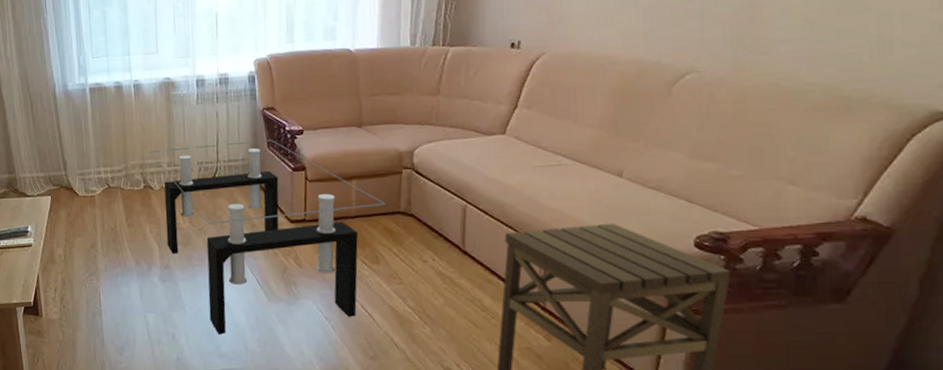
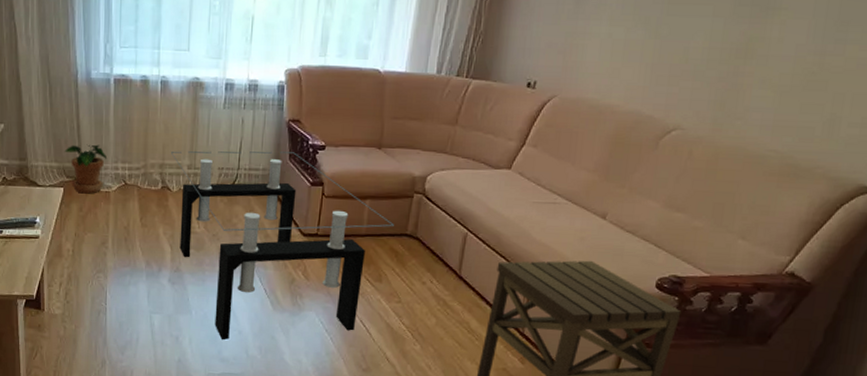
potted plant: none [48,151,90,200] -> present [64,144,108,194]

